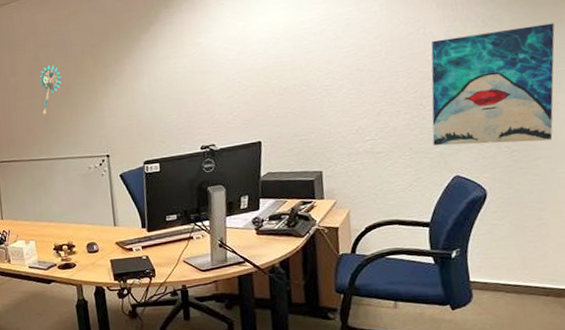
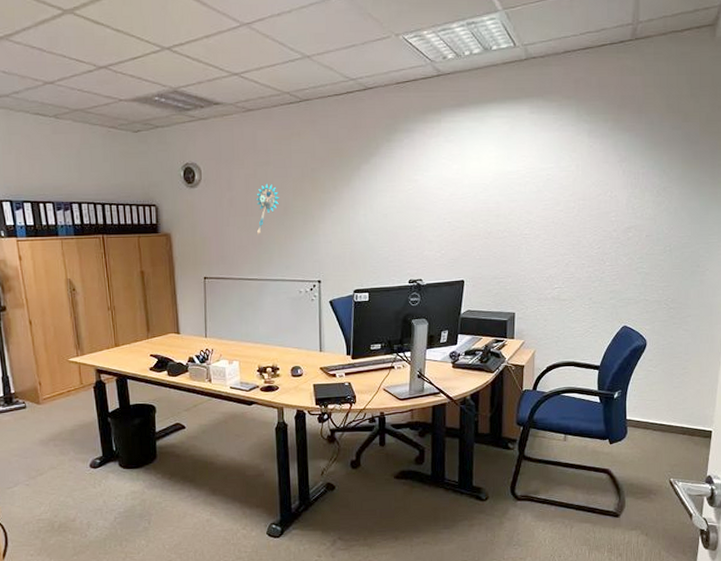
wall art: present [431,23,555,146] -> none [608,200,711,302]

